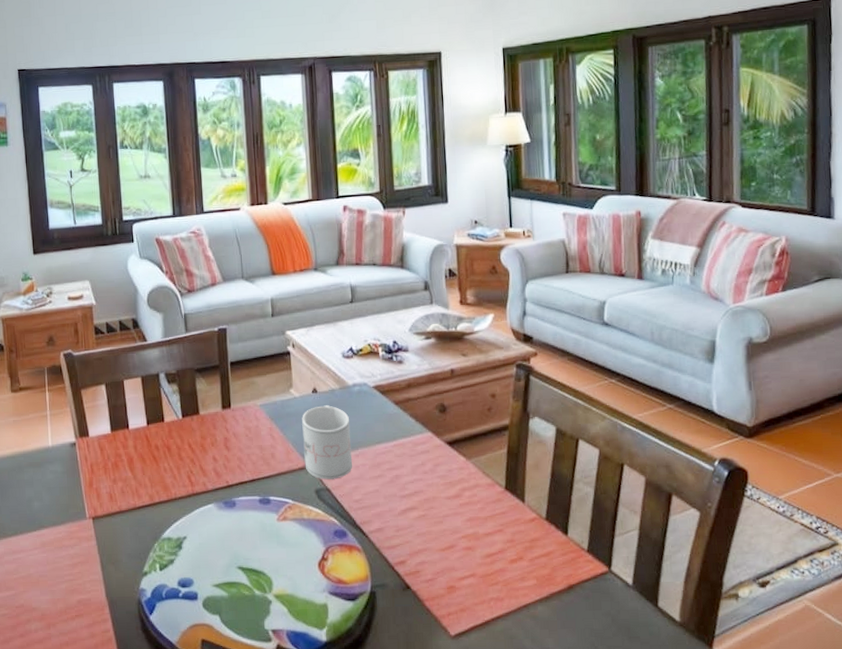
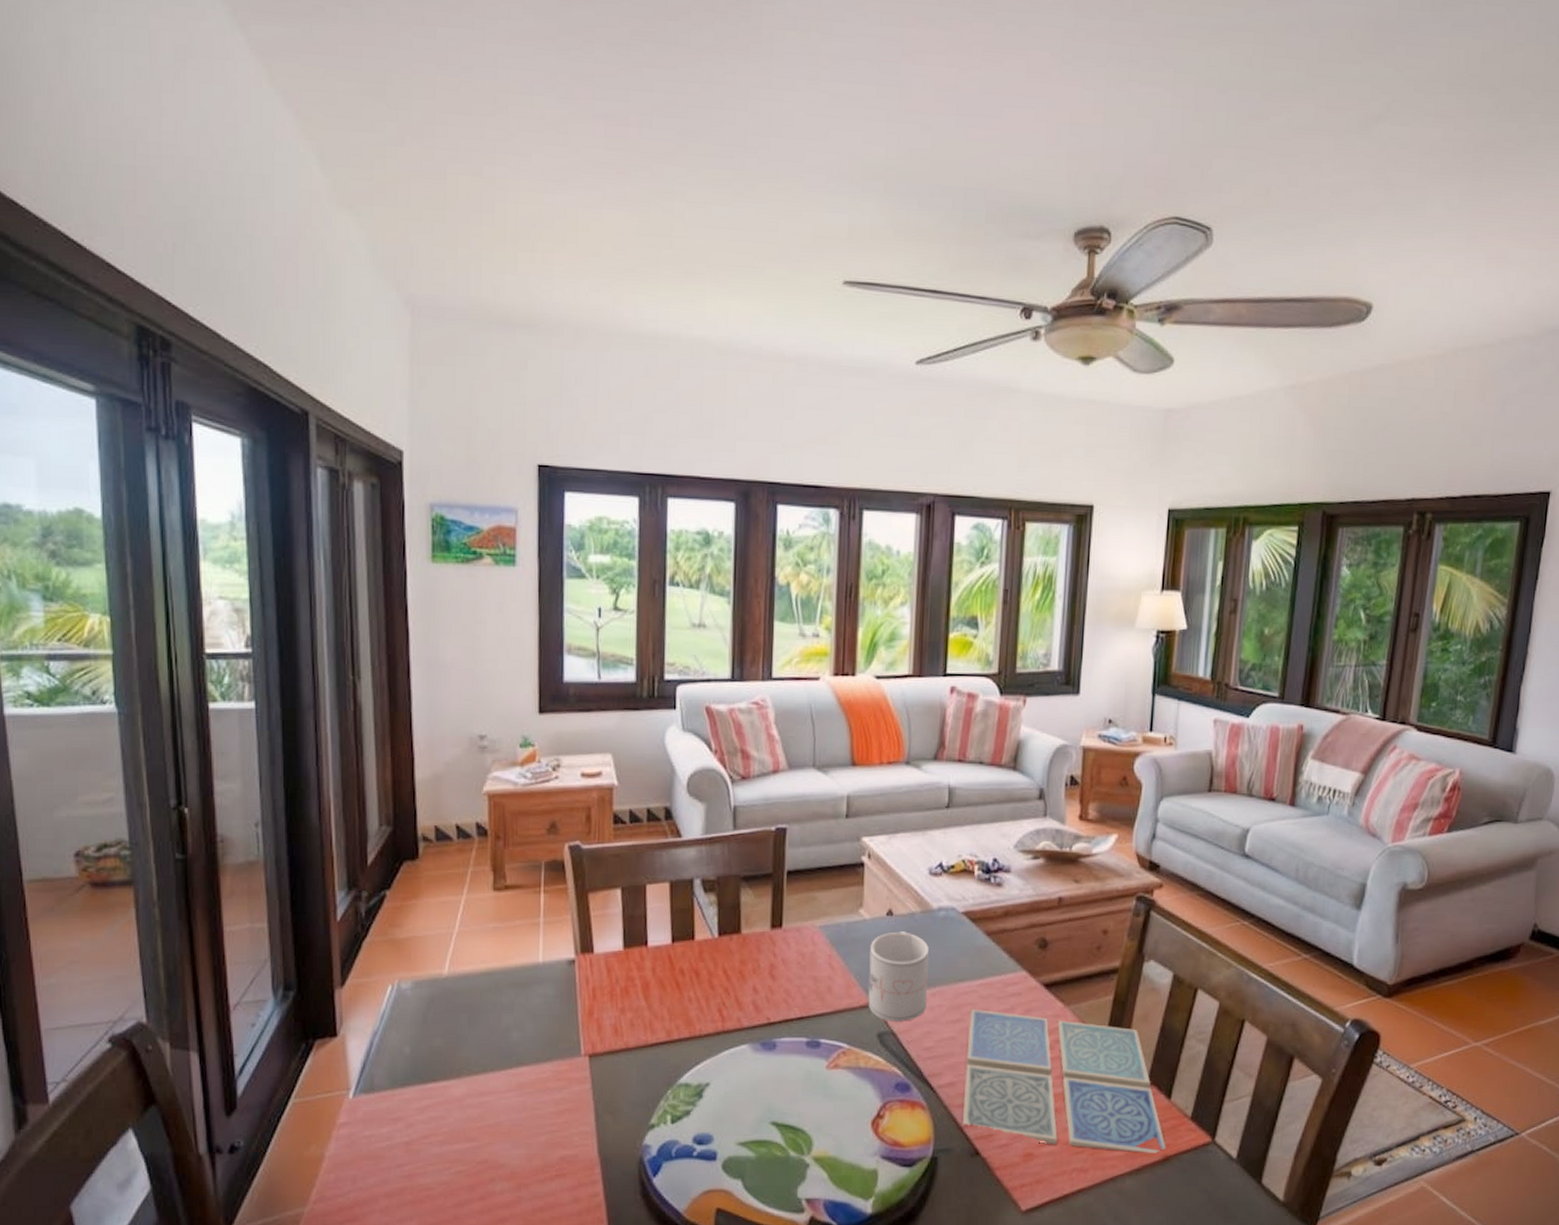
drink coaster: none [388,466,569,583] -> present [963,1009,1166,1153]

